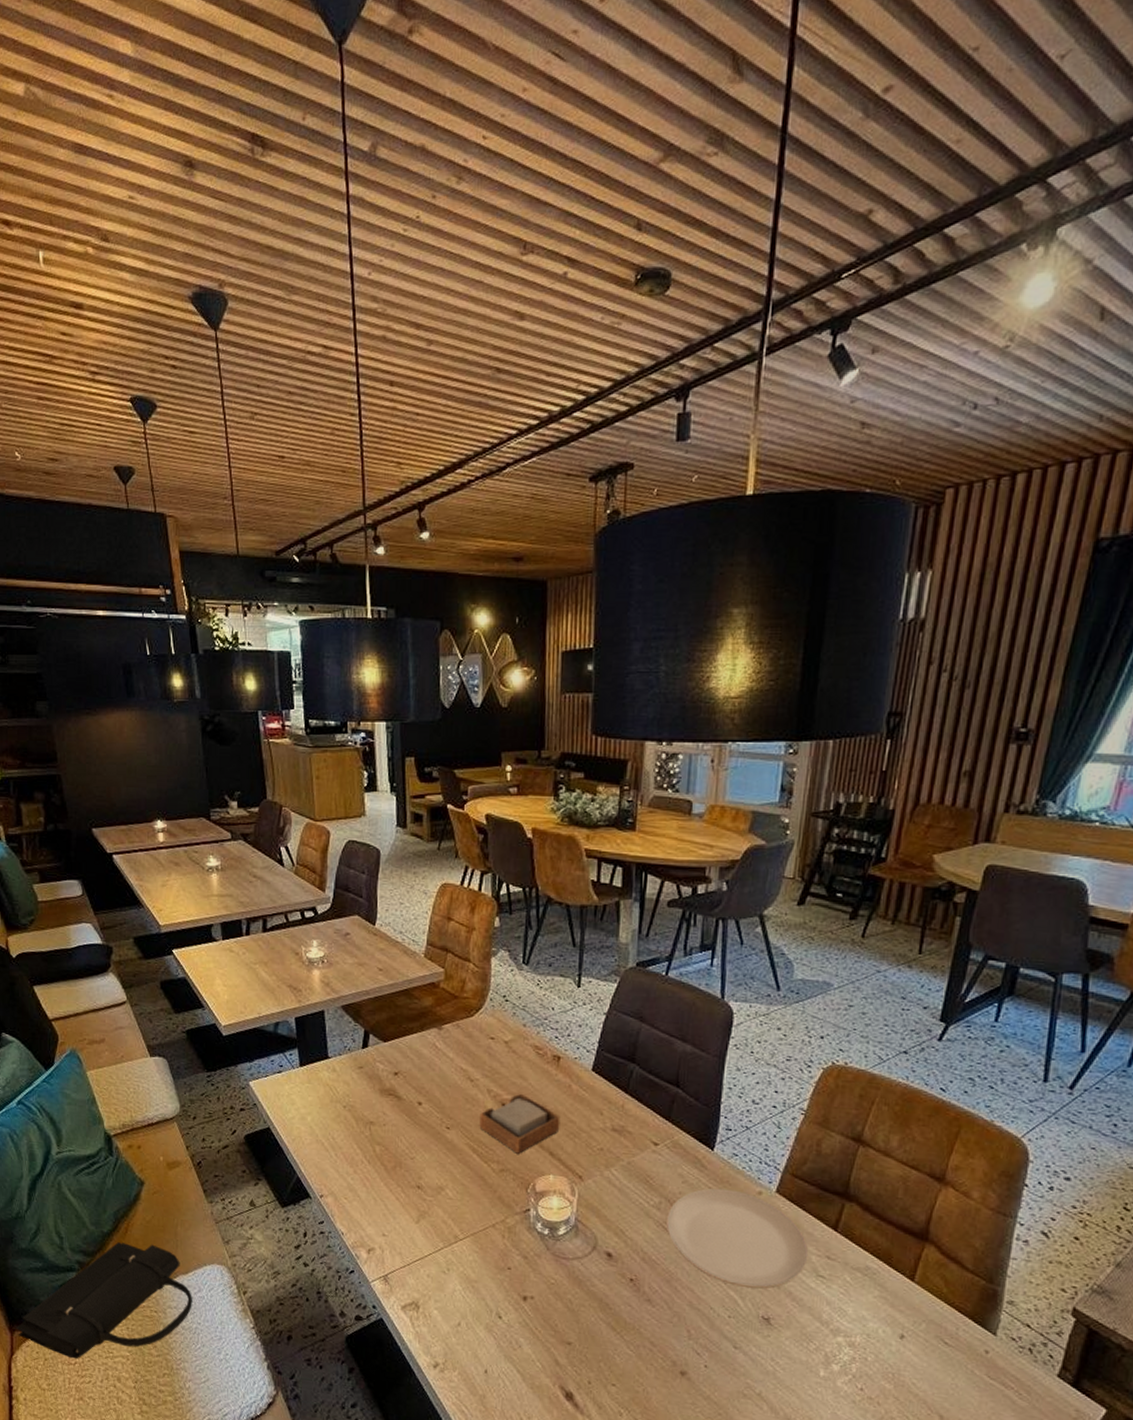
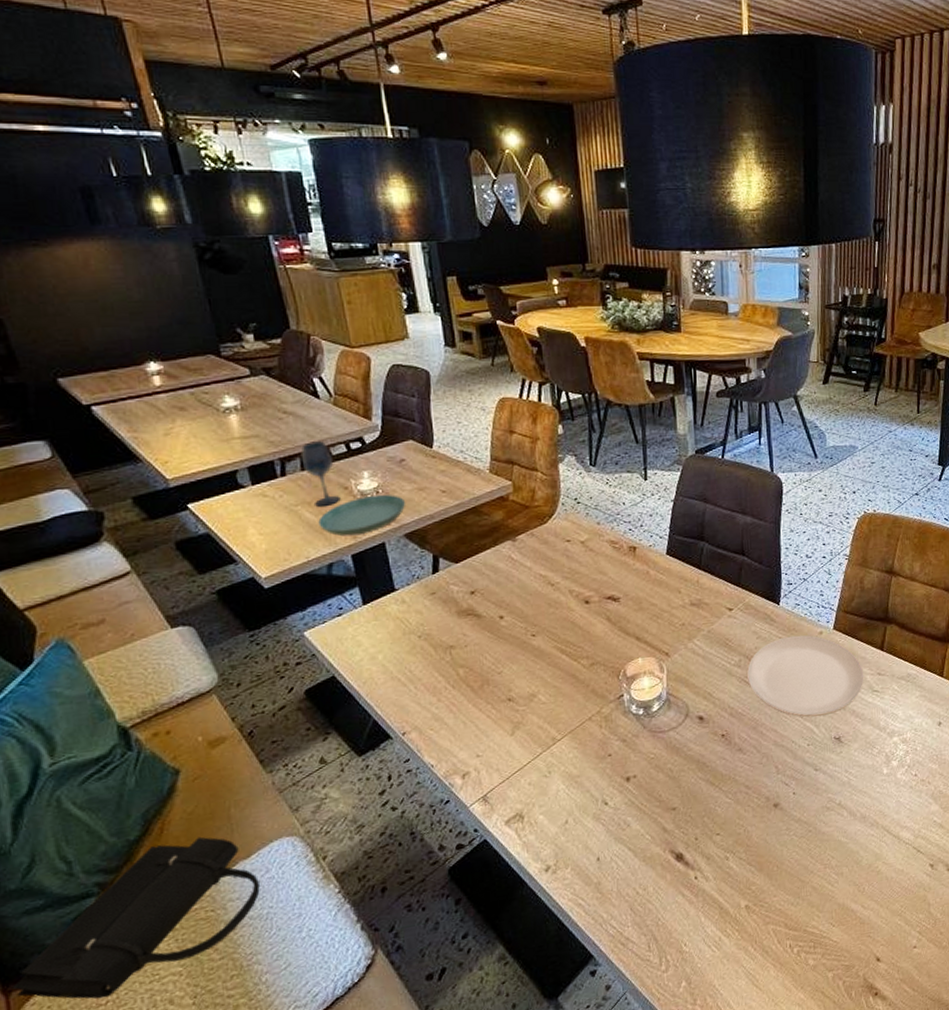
wineglass: none [263,905,292,968] -> present [300,440,341,507]
saucer: none [271,964,345,1000] -> present [318,494,405,536]
napkin holder: present [479,1093,561,1154] -> none [564,587,643,646]

